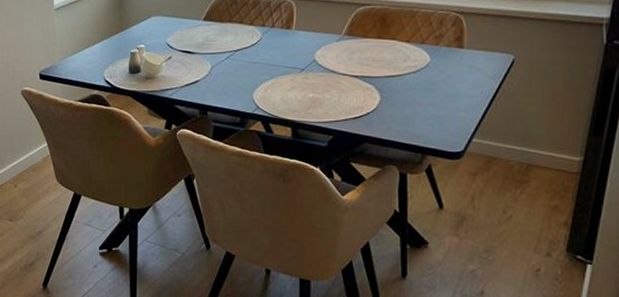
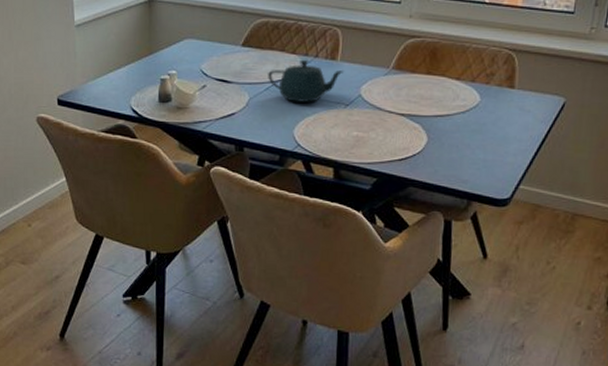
teapot: none [228,29,300,69] -> present [268,59,345,102]

